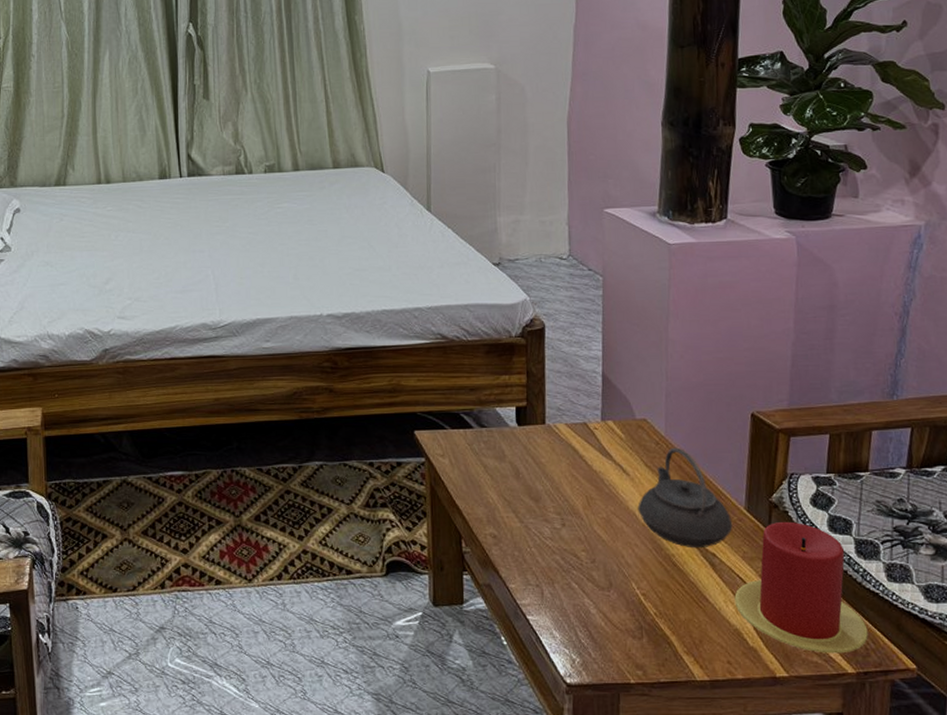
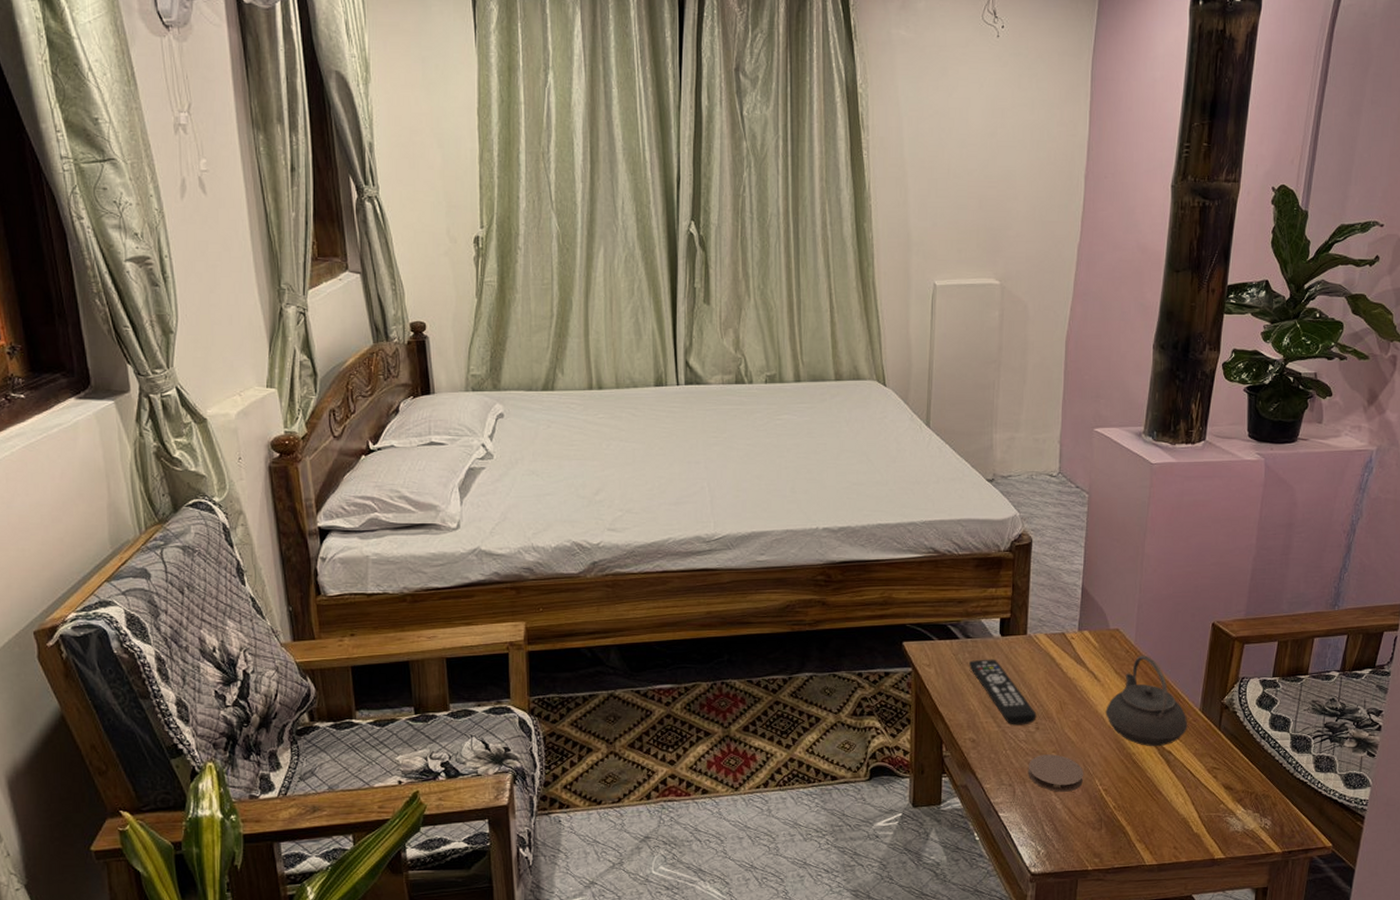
remote control: none [485,449,562,521] -> present [969,659,1037,725]
coaster: none [556,553,619,595] -> present [1028,754,1084,792]
candle: present [734,521,868,654] -> none [1184,720,1295,837]

